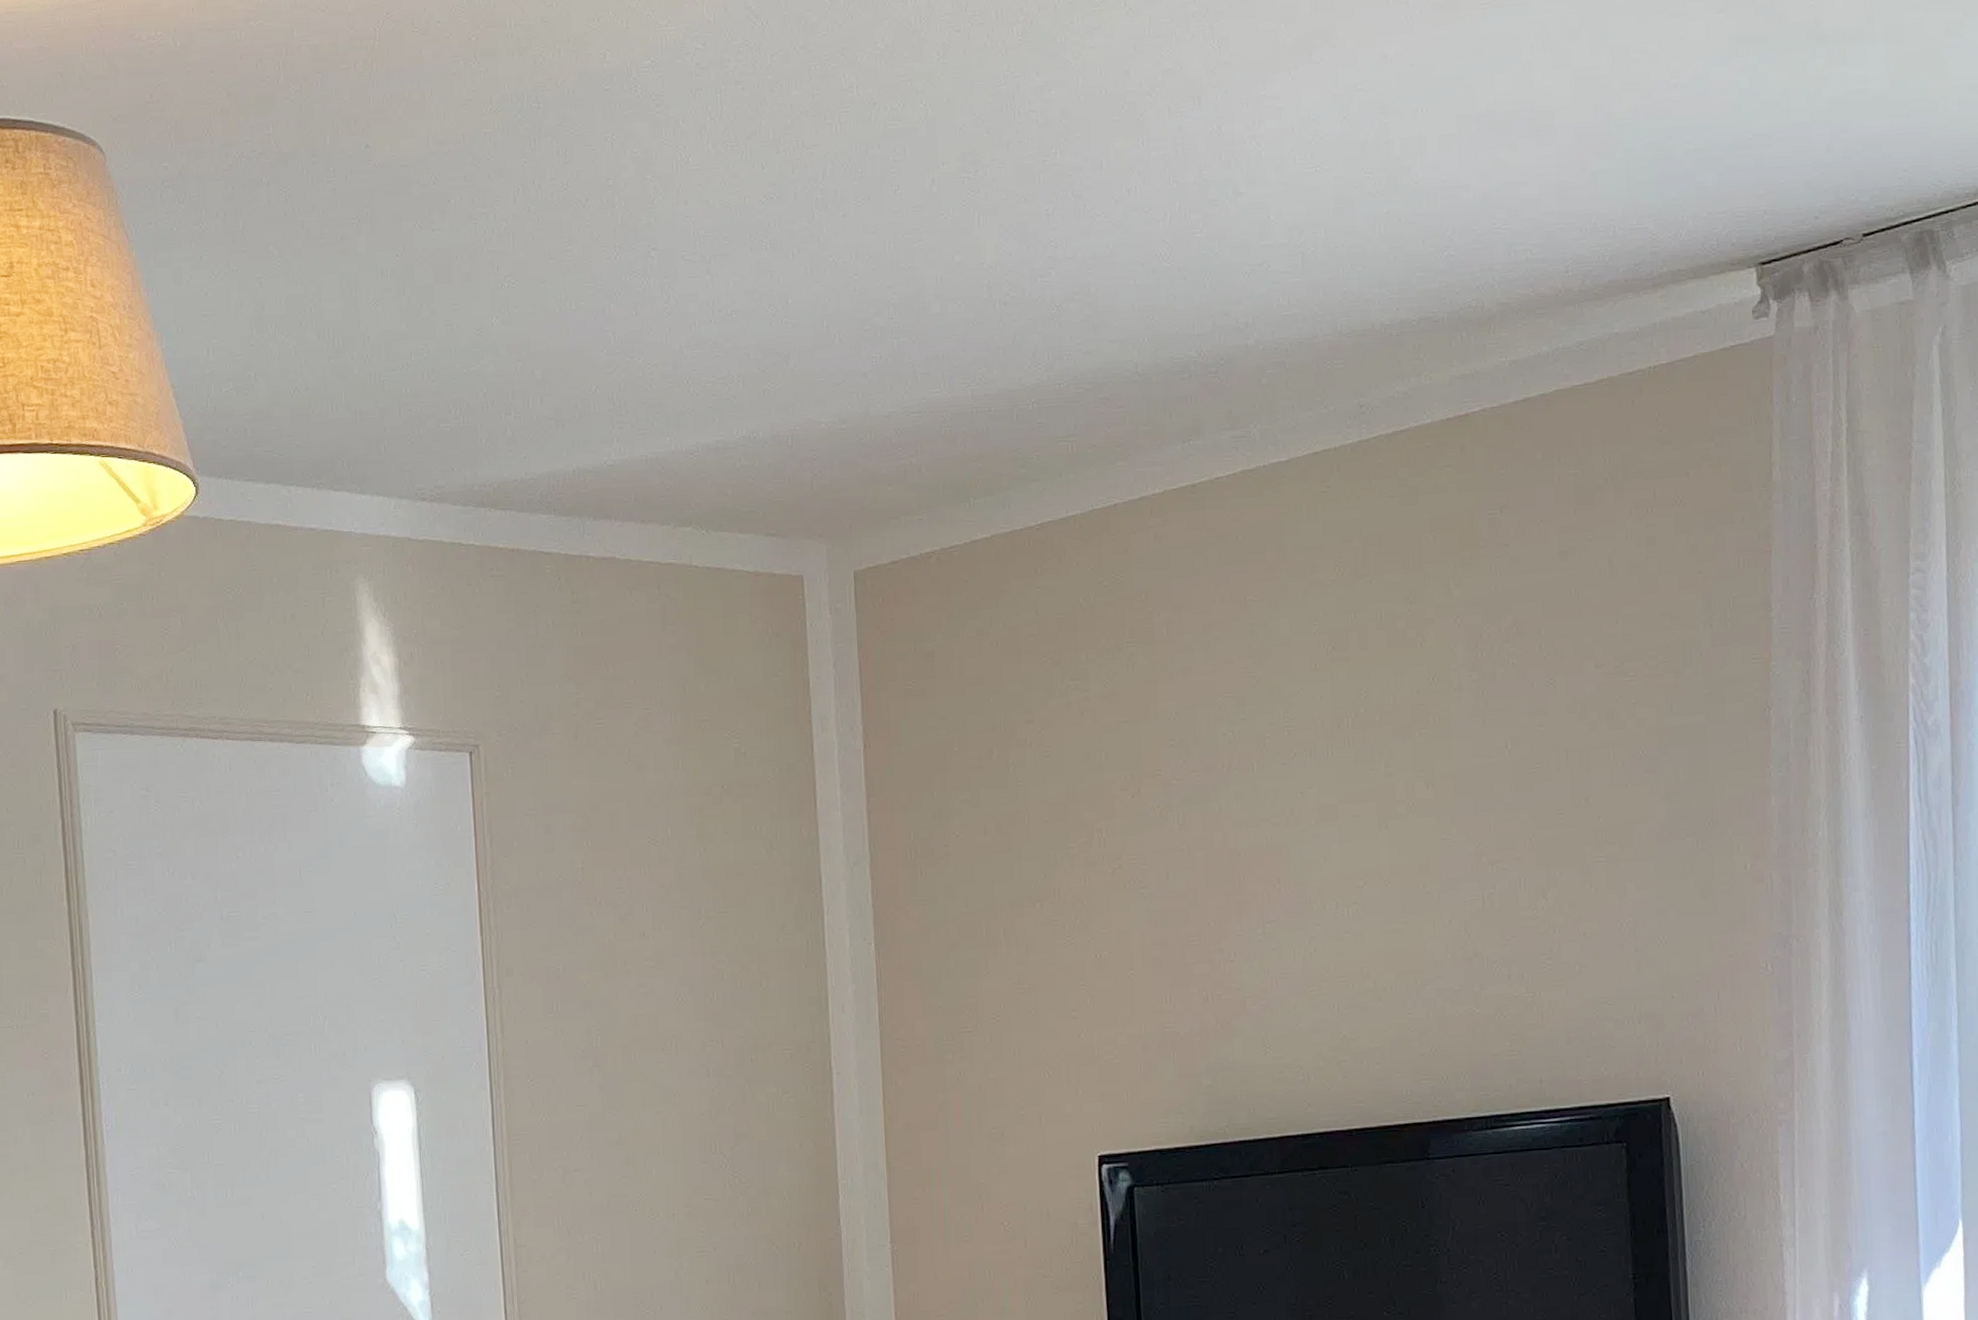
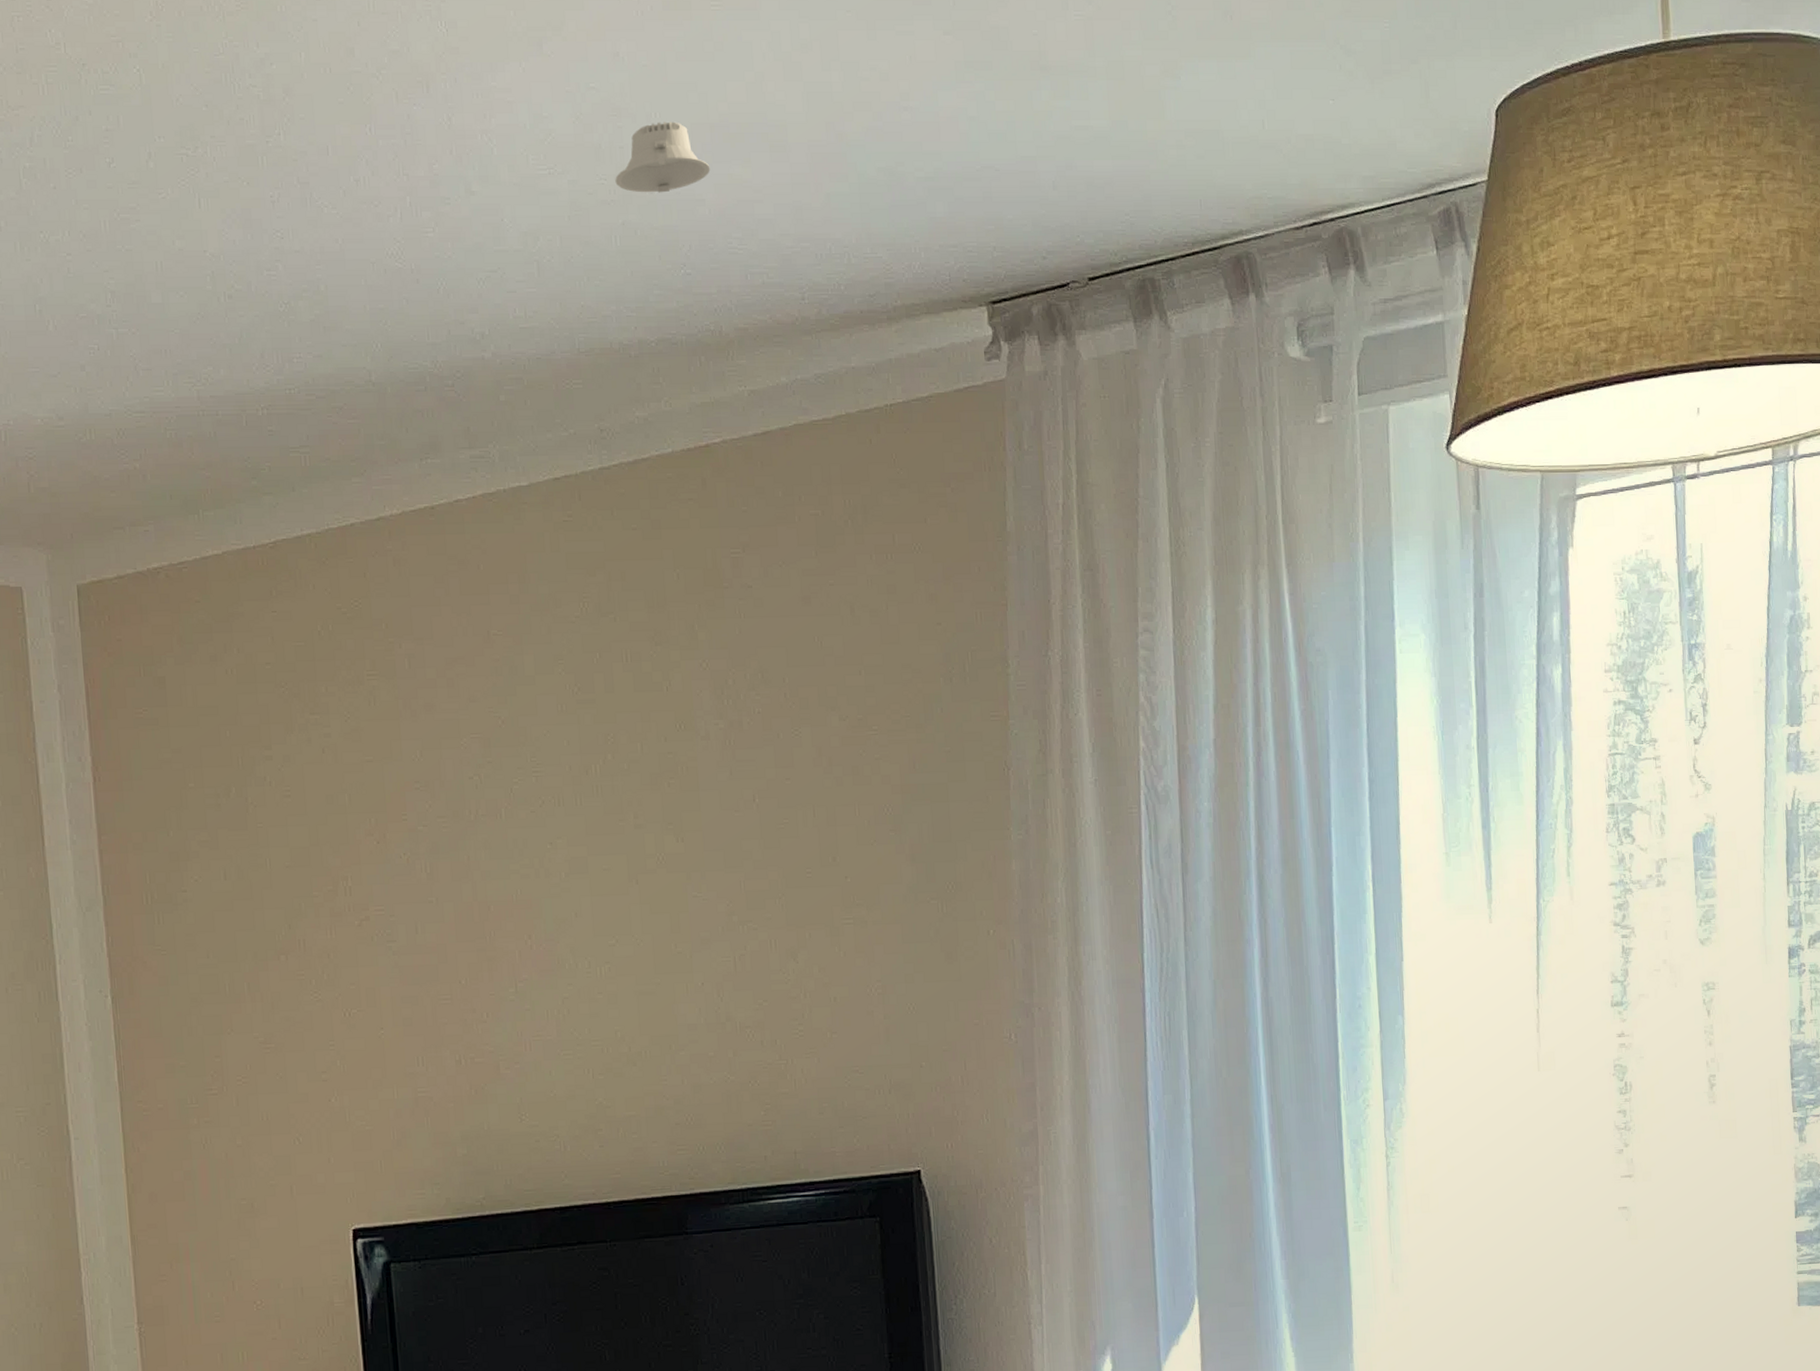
recessed light: none [1380,115,1476,183] -> present [615,121,711,193]

